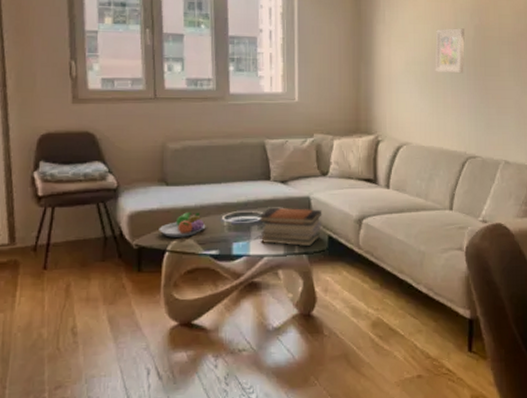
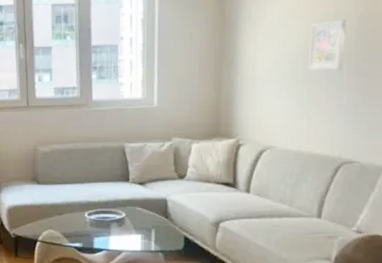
fruit bowl: present [159,212,206,237] -> none [32,208,71,230]
book stack: present [259,207,322,247] -> none [118,207,179,246]

